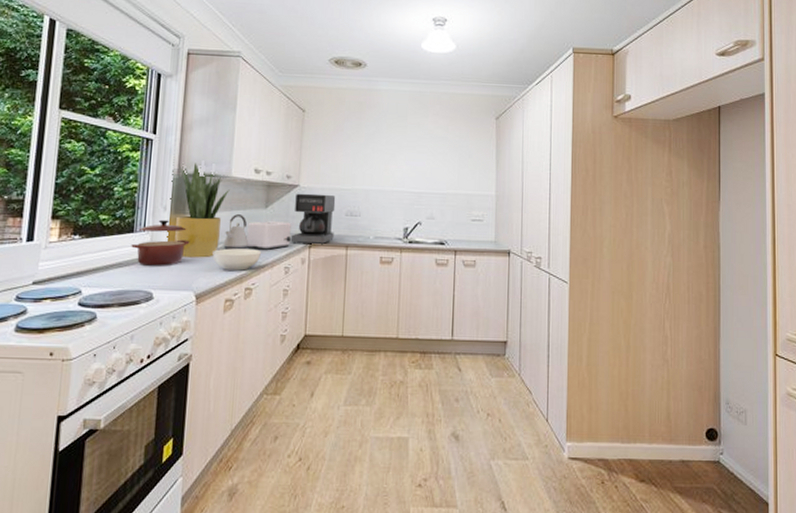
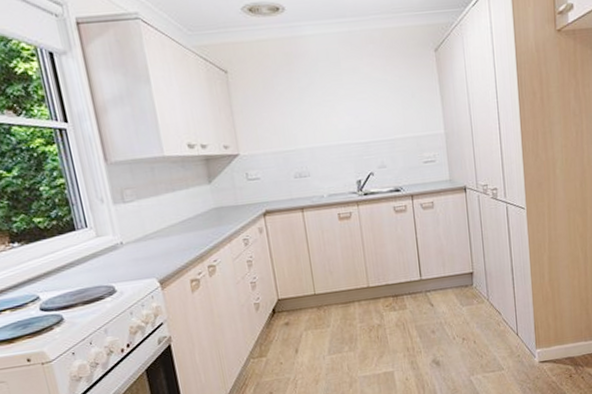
saucepan: present [131,219,190,266] -> none [77,211,139,262]
planter: present [175,163,230,258] -> none [102,147,171,247]
bowl: present [212,248,261,271] -> none [165,226,216,252]
kettle: present [223,214,249,250] -> none [173,194,201,232]
toaster: present [246,221,292,251] -> none [194,194,244,228]
coffee maker: present [290,193,336,245] -> none [238,158,287,215]

